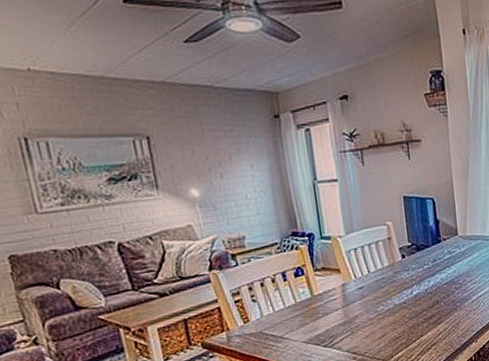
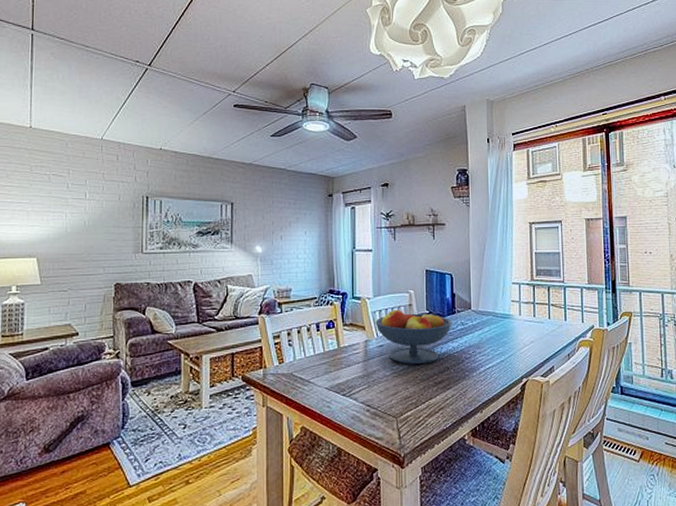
fruit bowl: none [351,242,438,304] -> present [375,310,452,364]

